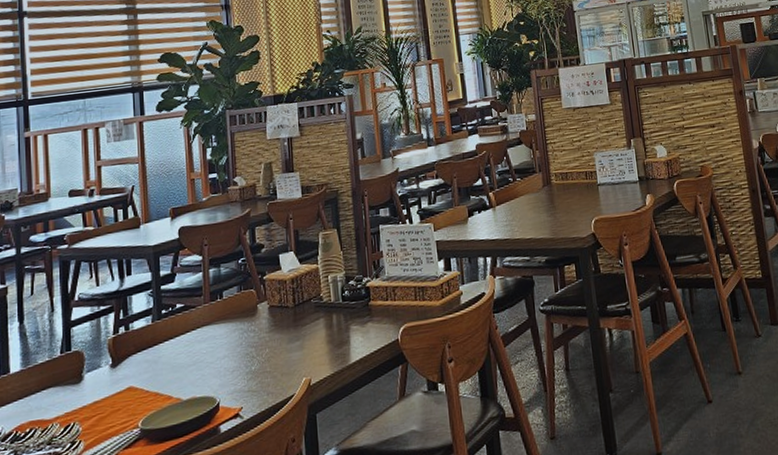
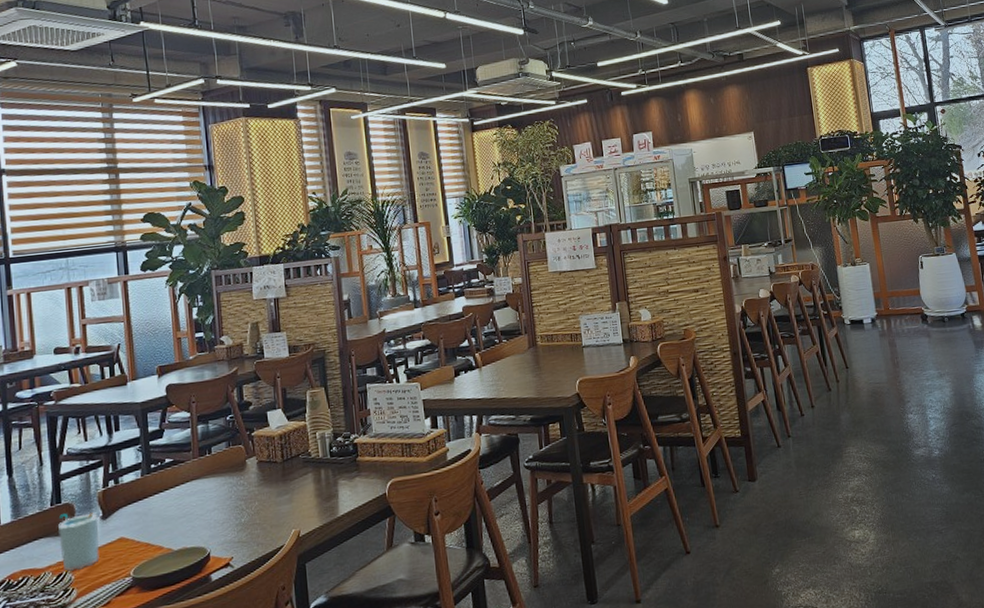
cup: none [68,360,108,422] -> present [58,512,100,571]

